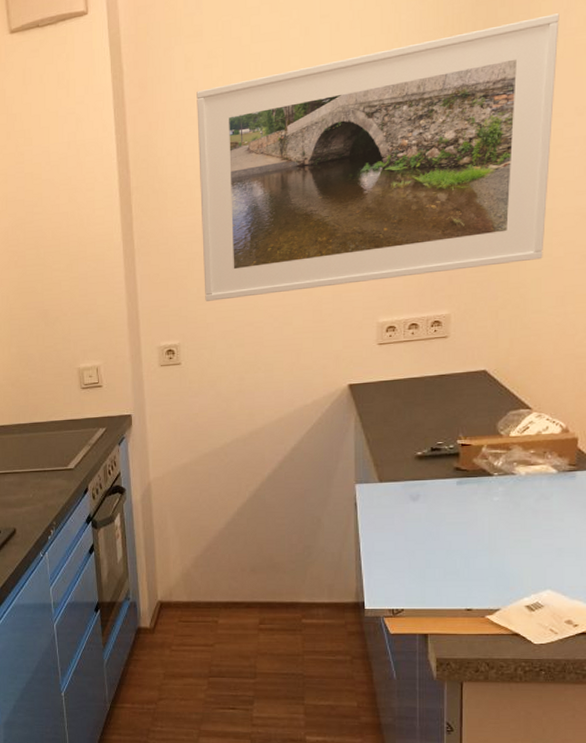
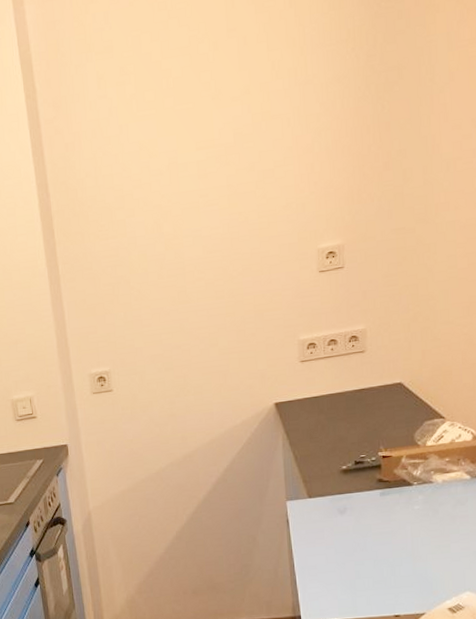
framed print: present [196,13,559,302] -> none [111,25,454,326]

